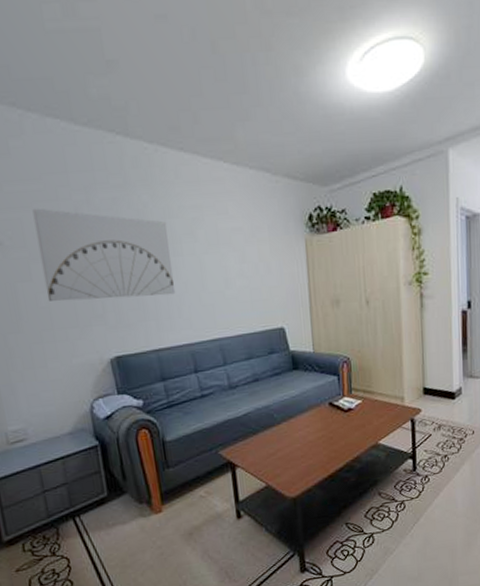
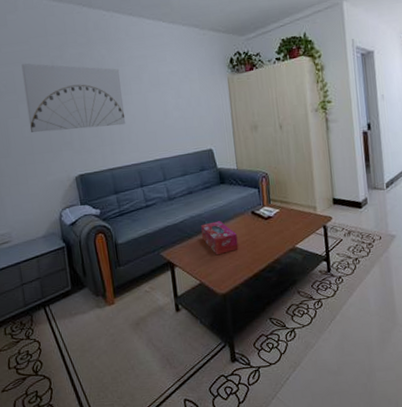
tissue box: none [269,413,313,454] -> present [201,221,239,256]

